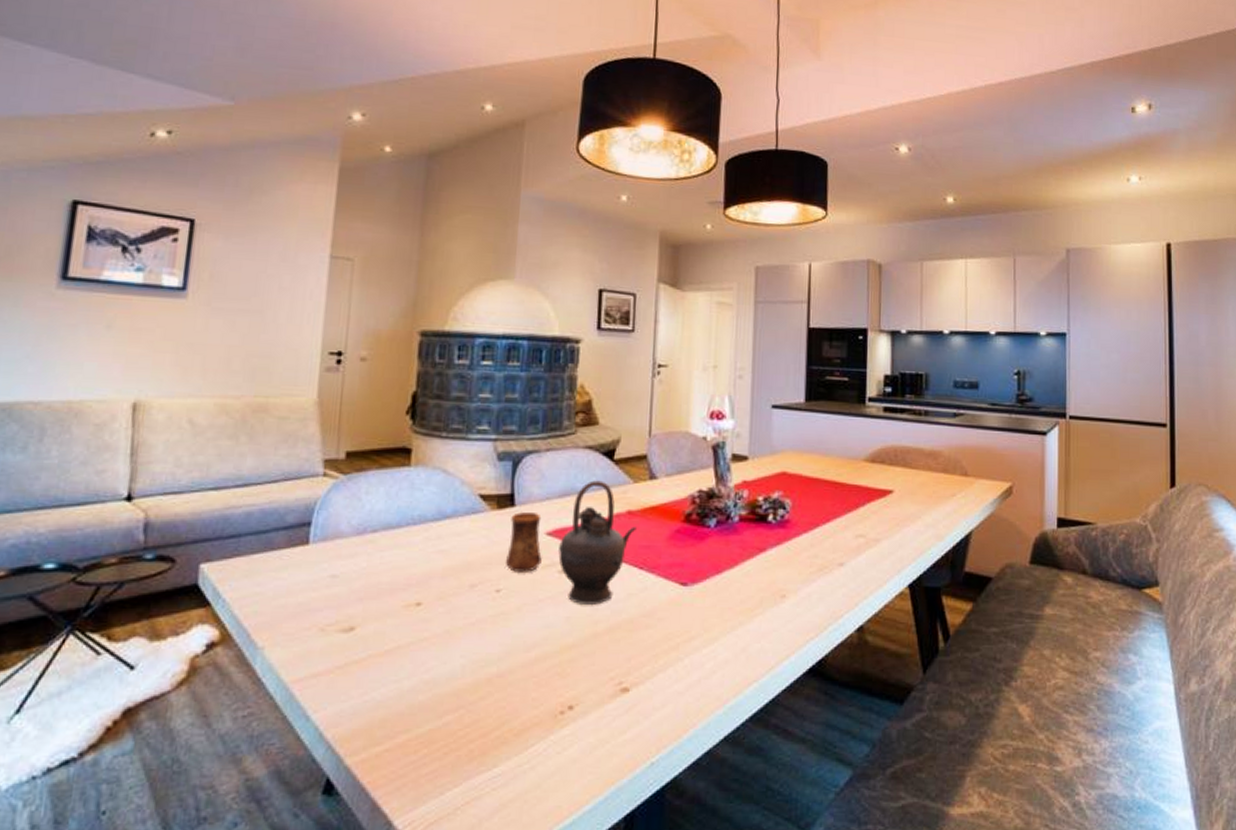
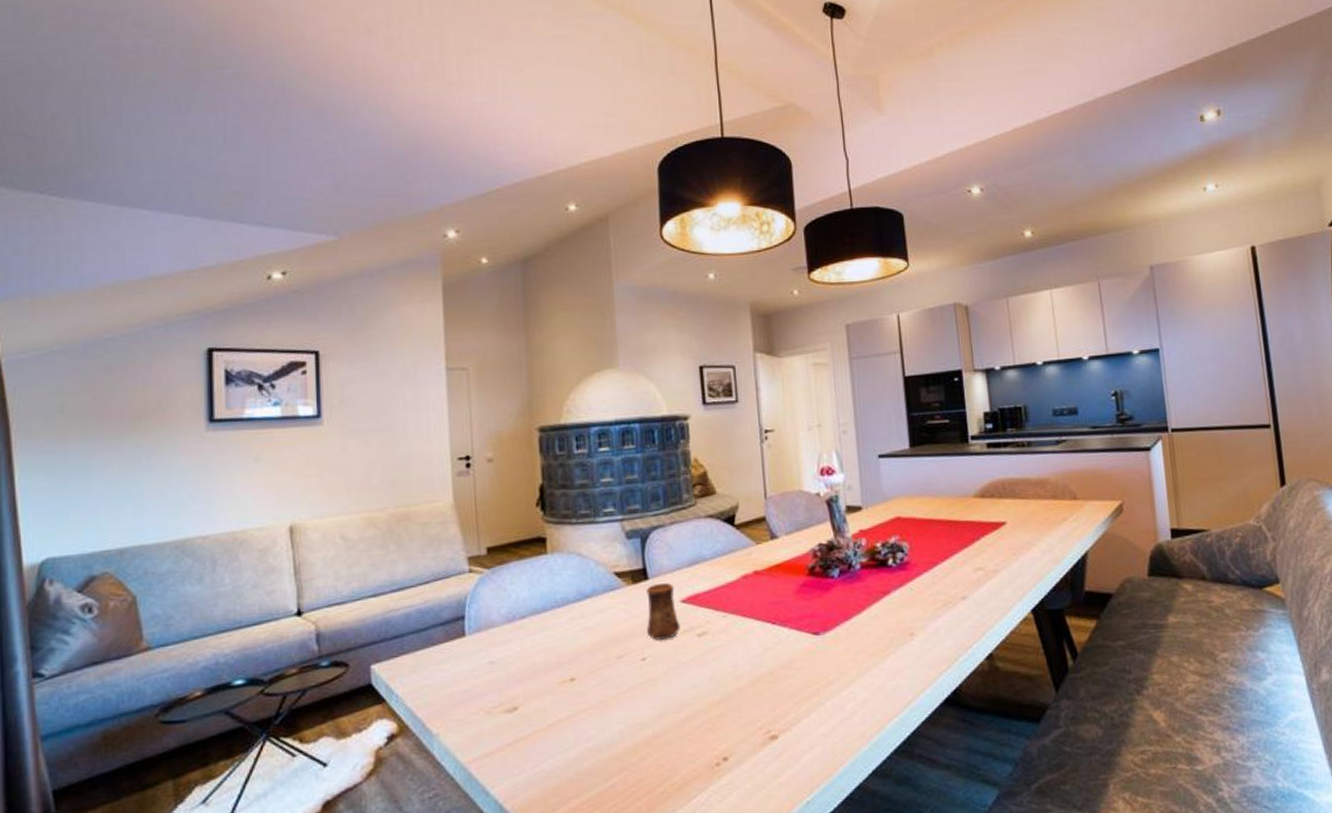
teapot: present [558,480,636,606] -> none [694,546,765,663]

